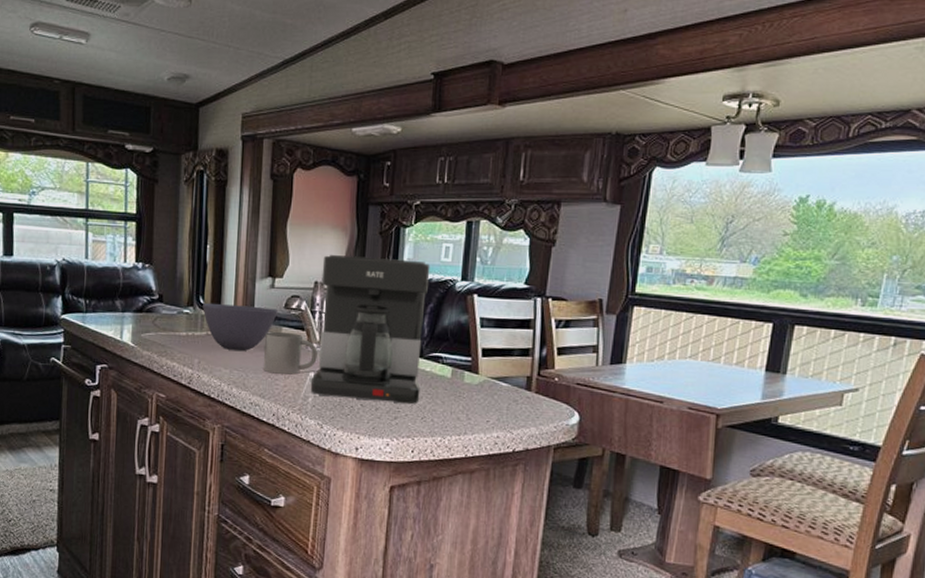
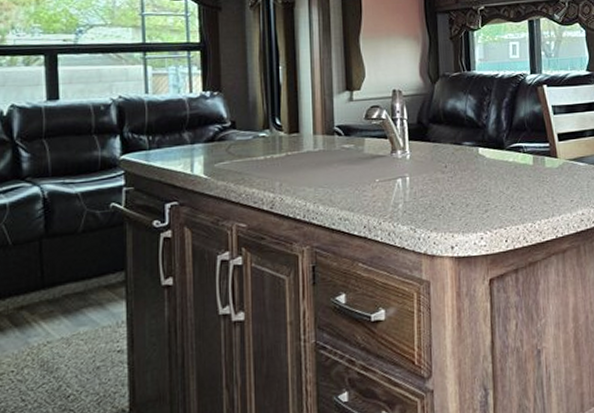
bowl: present [202,302,278,351] -> none [280,121,358,168]
mug: present [262,331,318,375] -> none [348,142,403,186]
coffee maker: present [310,255,430,404] -> none [398,60,507,200]

